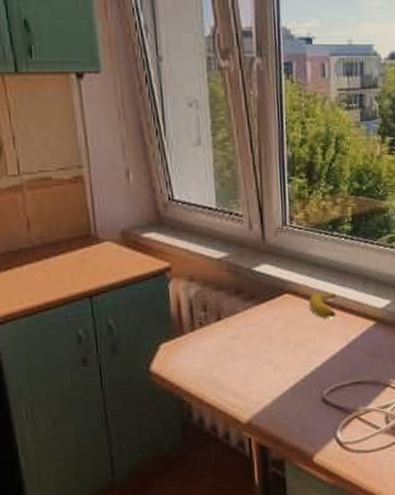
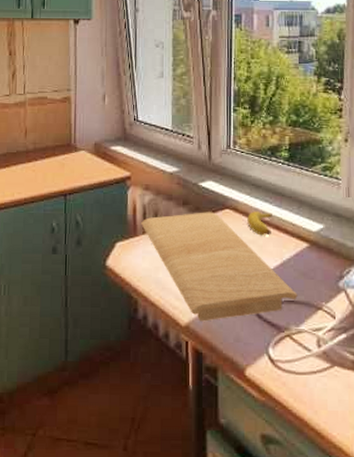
cutting board: none [186,298,365,416] -> present [140,212,298,322]

